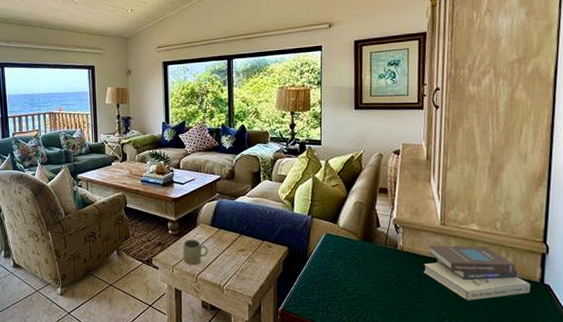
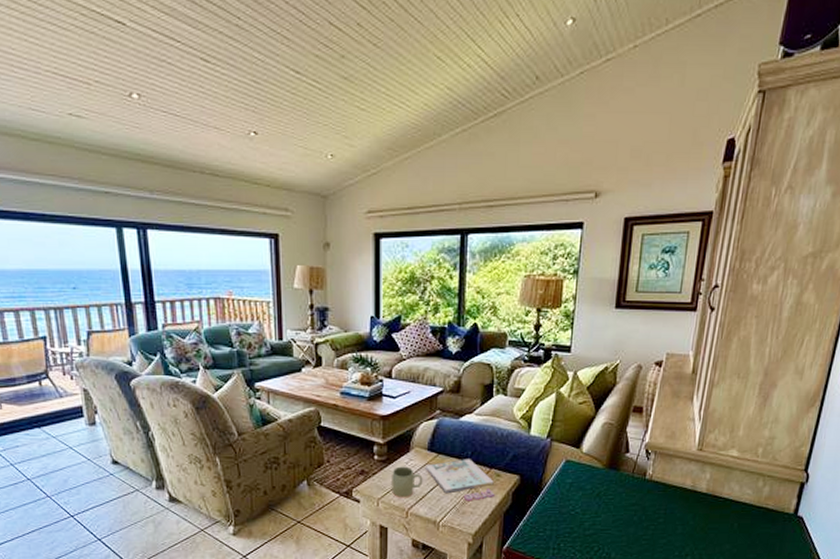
magazine: none [210,233,268,269] -> present [426,459,495,502]
books: present [423,245,530,301] -> none [671,473,783,535]

